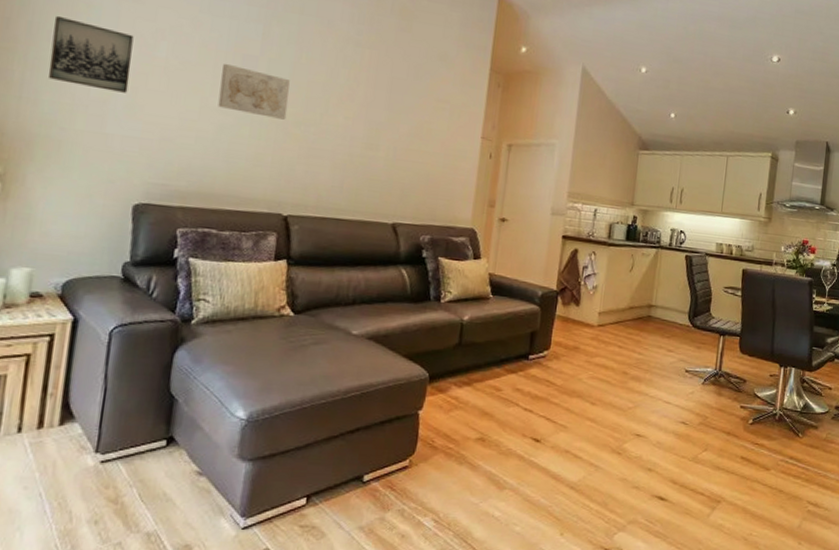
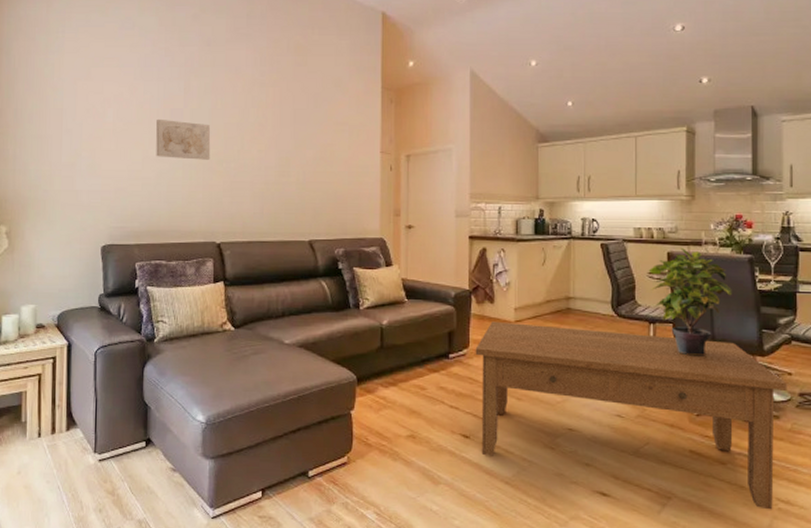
wall art: present [48,15,134,93] -> none [31,101,89,155]
coffee table: none [550,324,827,512] -> present [475,321,788,510]
potted plant: none [724,265,792,369] -> present [648,247,732,356]

